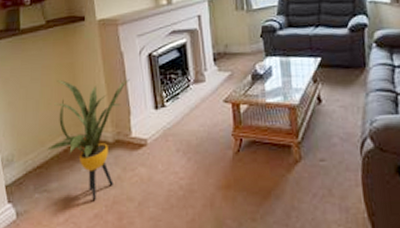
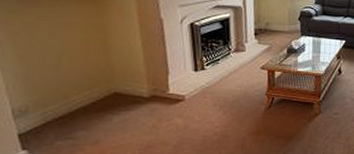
house plant: present [47,79,130,202] -> none [71,39,169,147]

